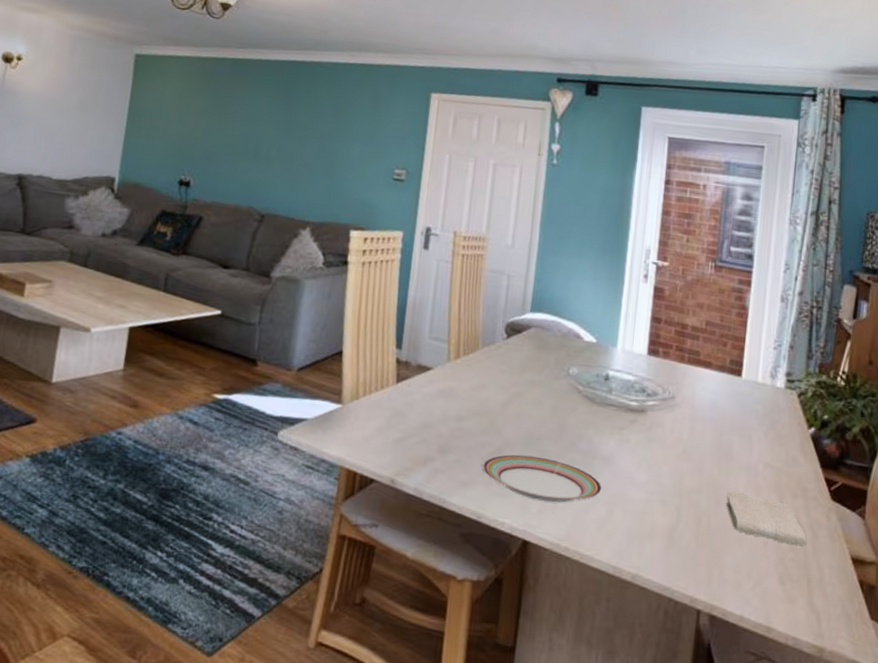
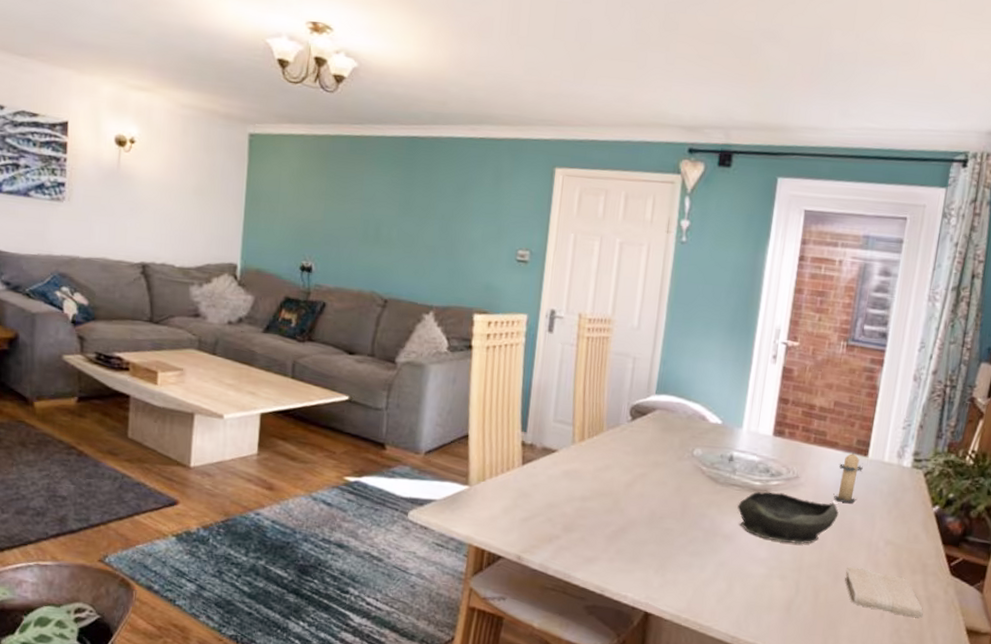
plate: present [483,454,602,503] -> none [606,532,723,577]
bowl: none [615,412,716,468] -> present [737,491,839,545]
candle: none [711,371,737,425] -> present [834,451,863,503]

